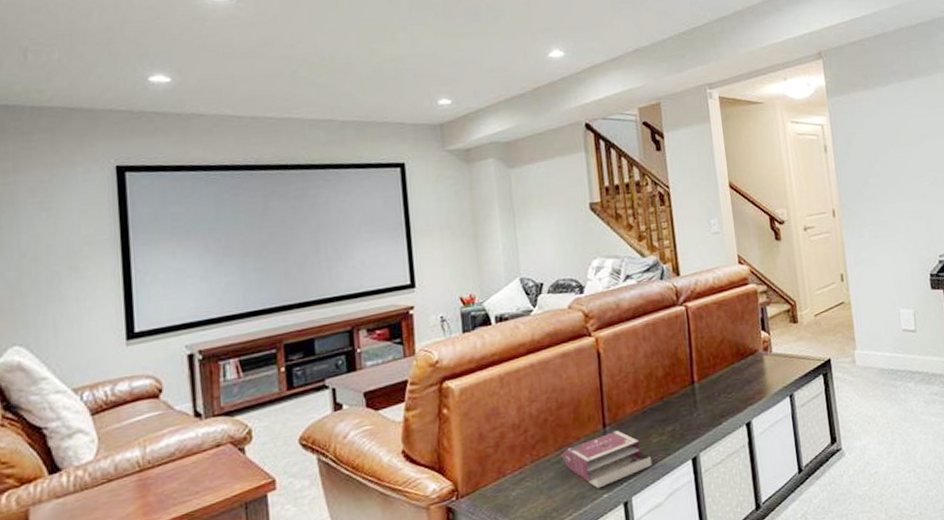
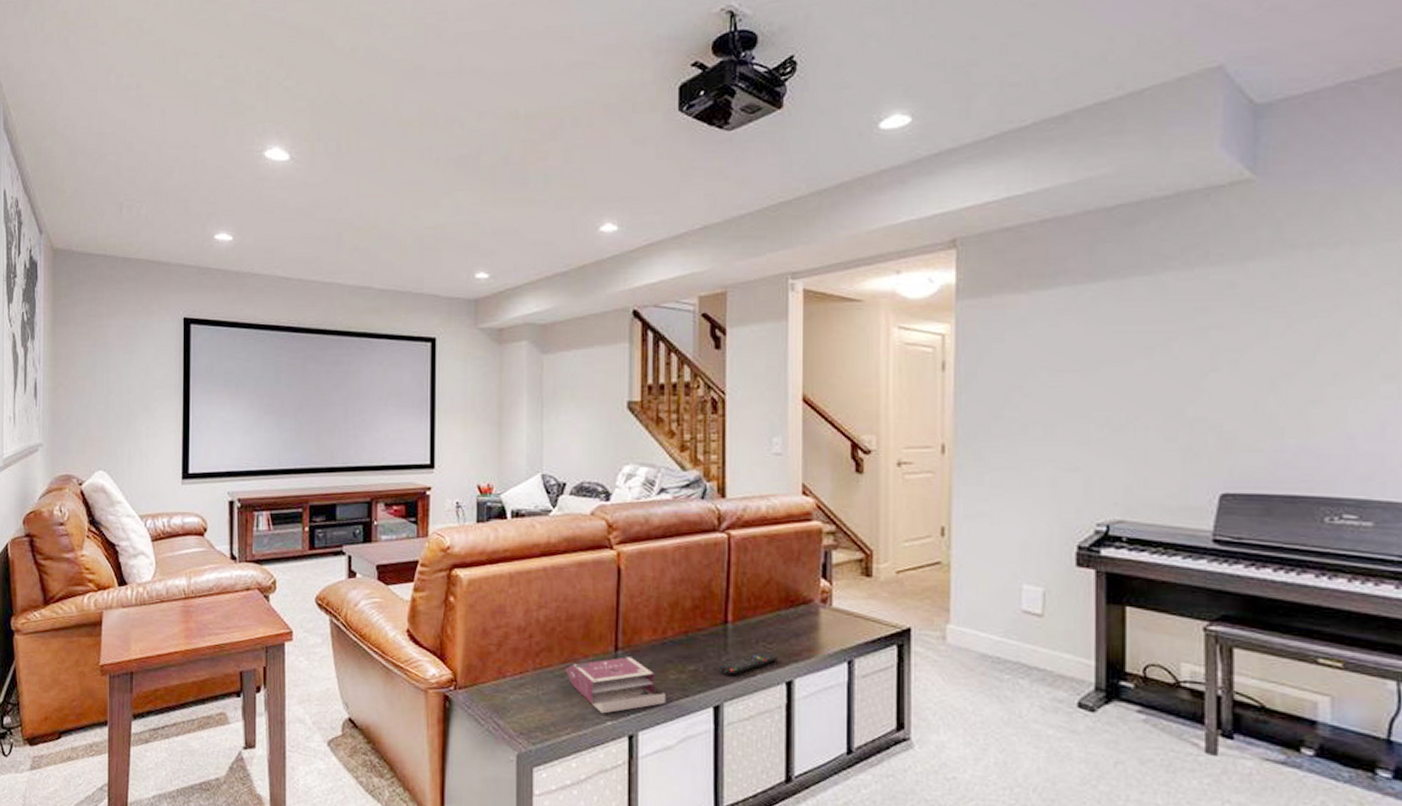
remote control: none [691,401,737,429] -> present [718,651,778,675]

